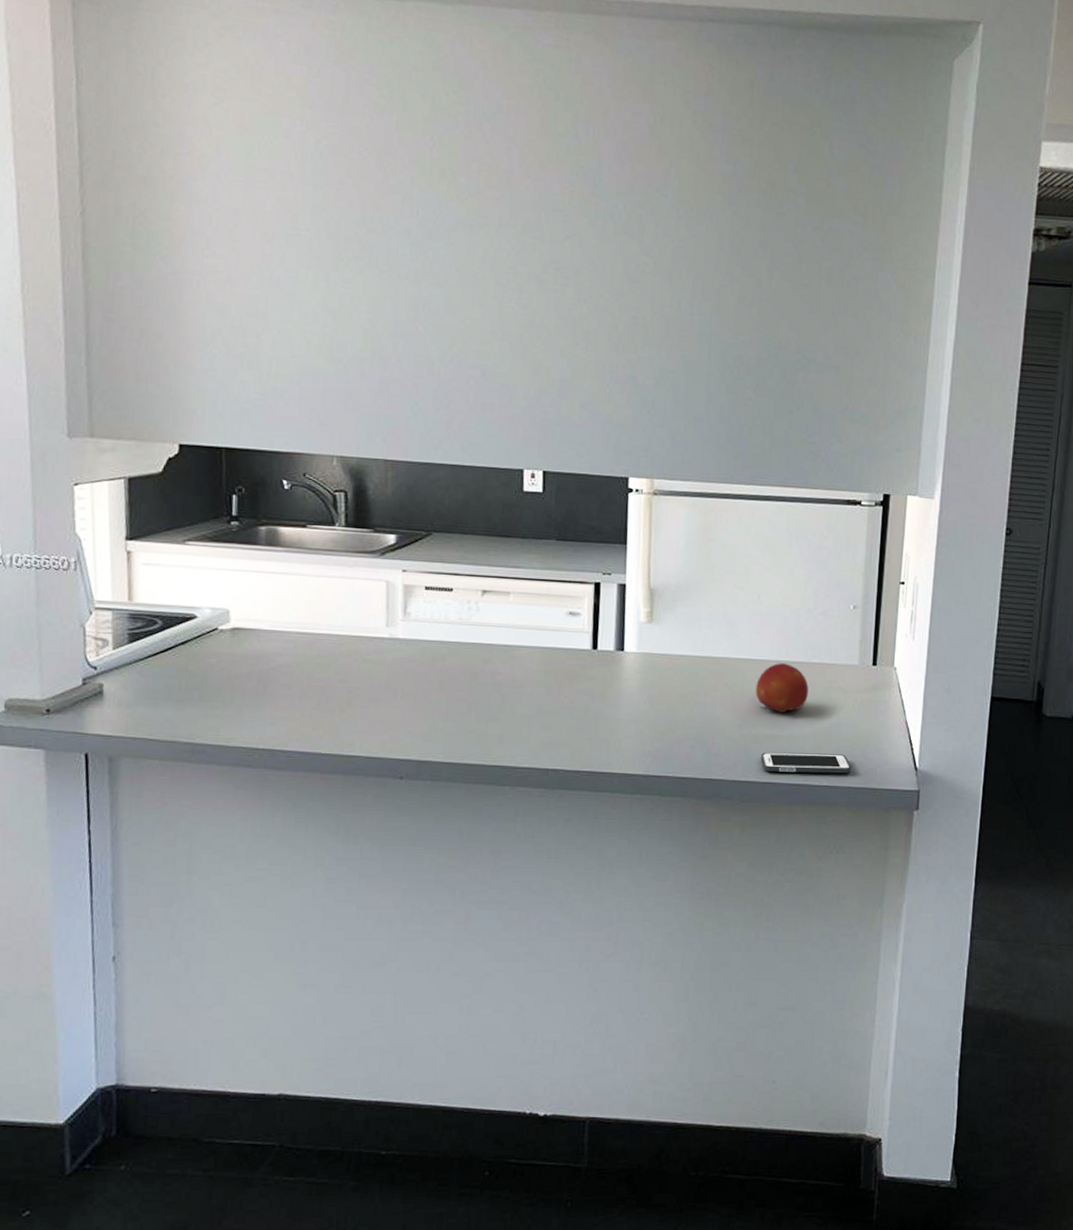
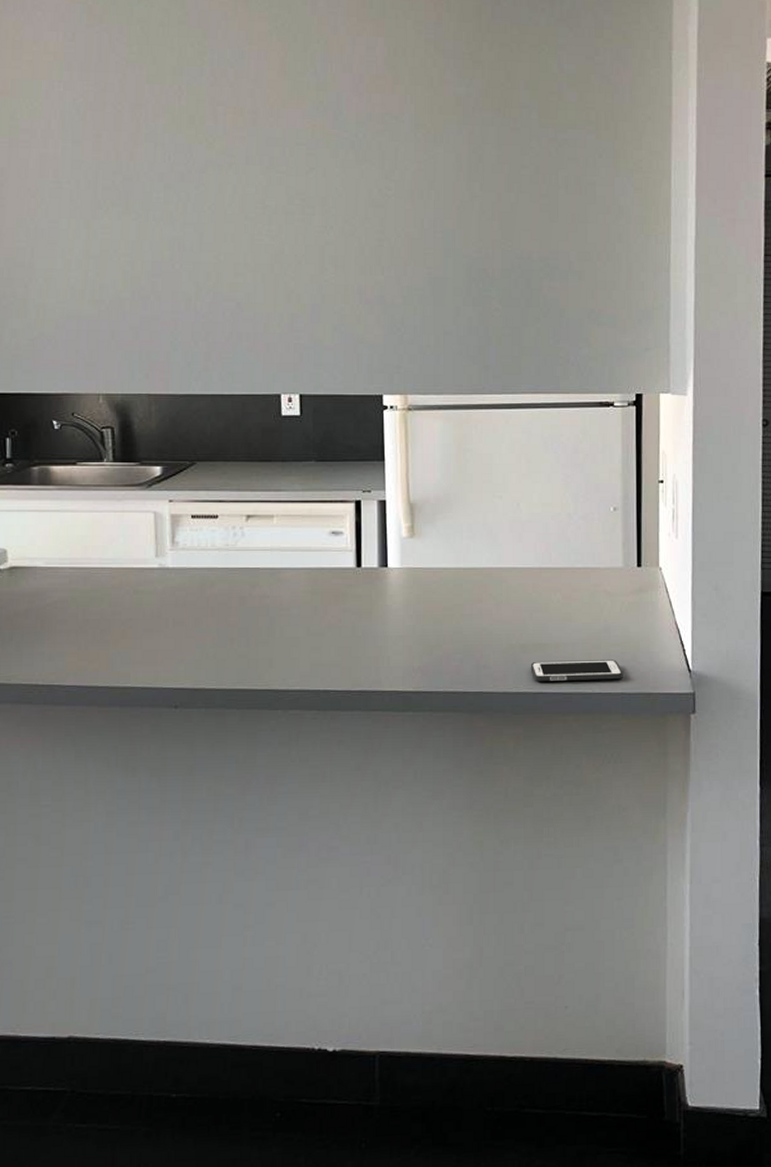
fruit: present [756,663,809,713] -> none [521,570,574,620]

